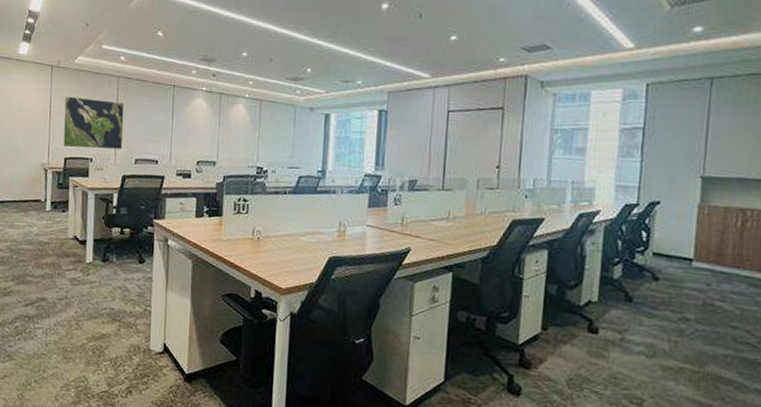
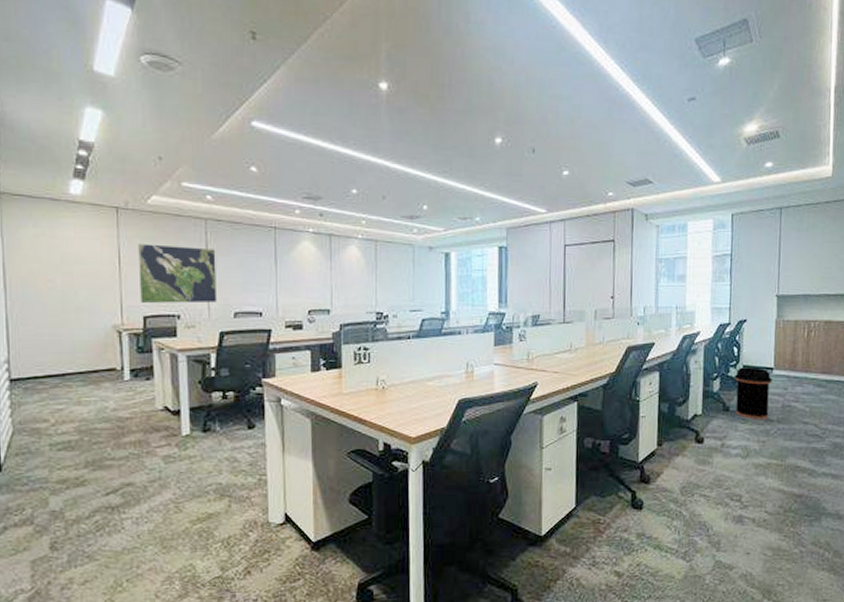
trash can: none [640,254,691,317] -> present [735,367,772,420]

